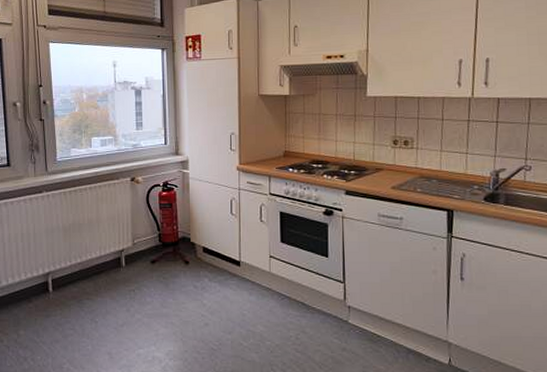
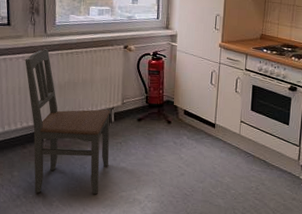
dining chair: none [26,188,122,355] -> present [25,49,111,195]

